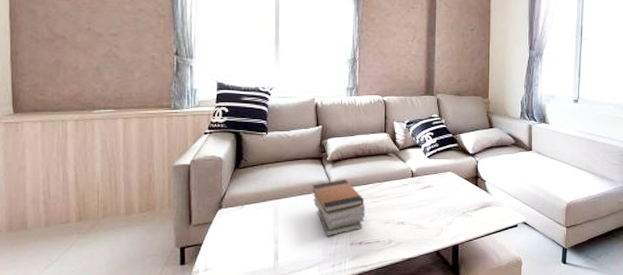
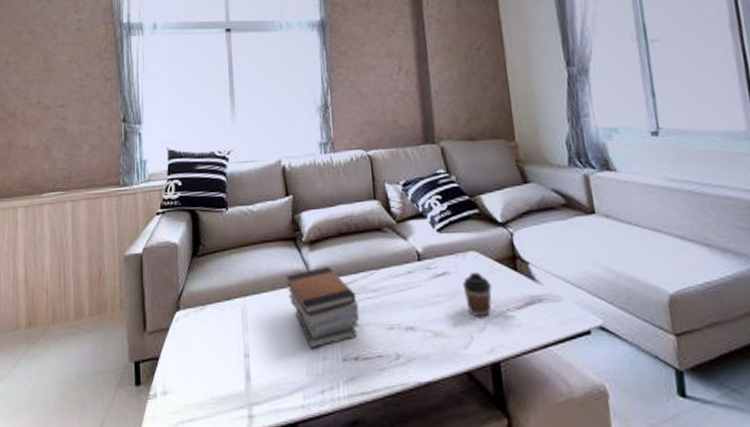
coffee cup: none [440,187,459,216] -> present [462,273,492,318]

